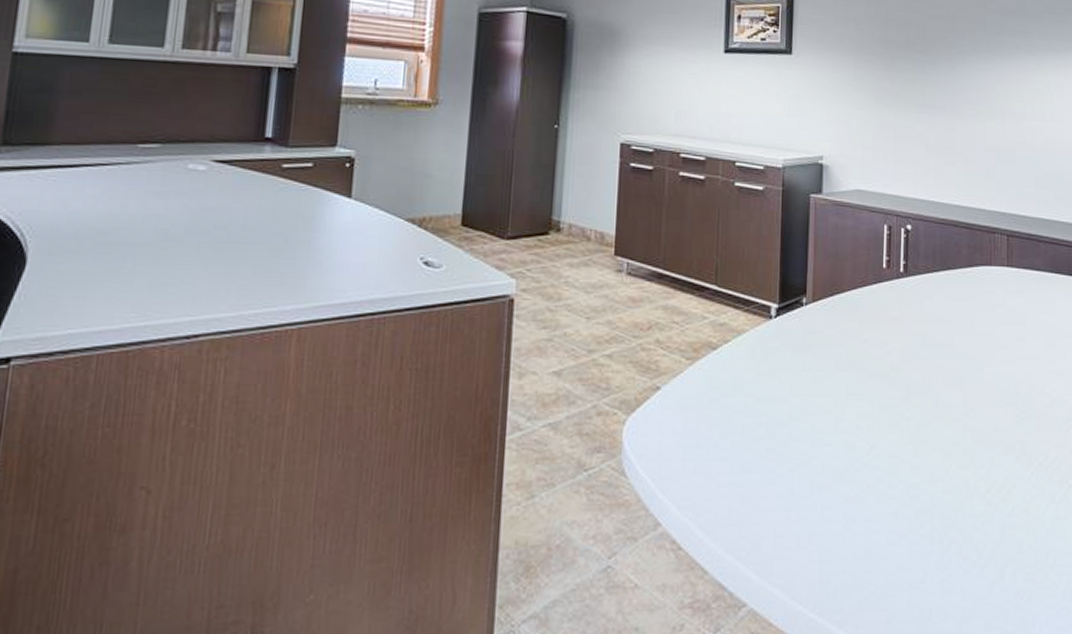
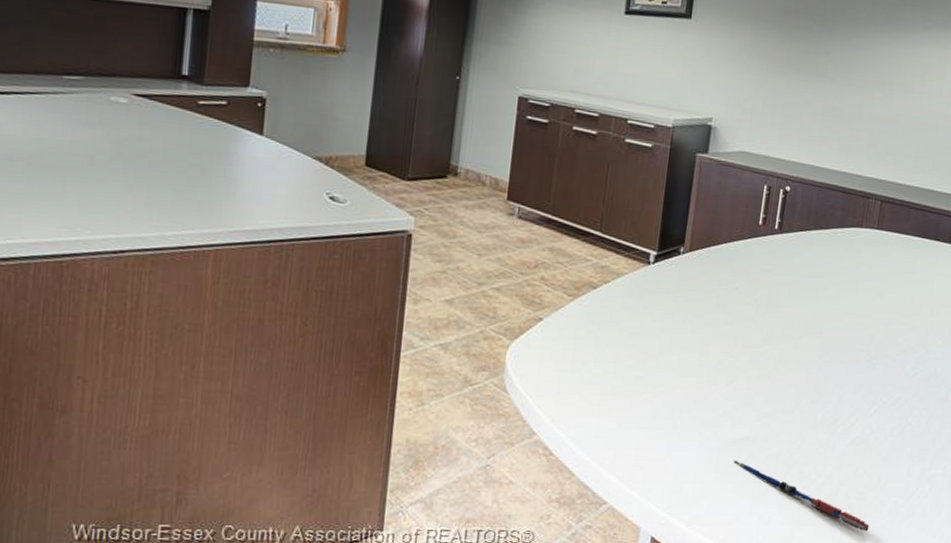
pen: none [884,542,1043,622] -> present [733,460,870,532]

